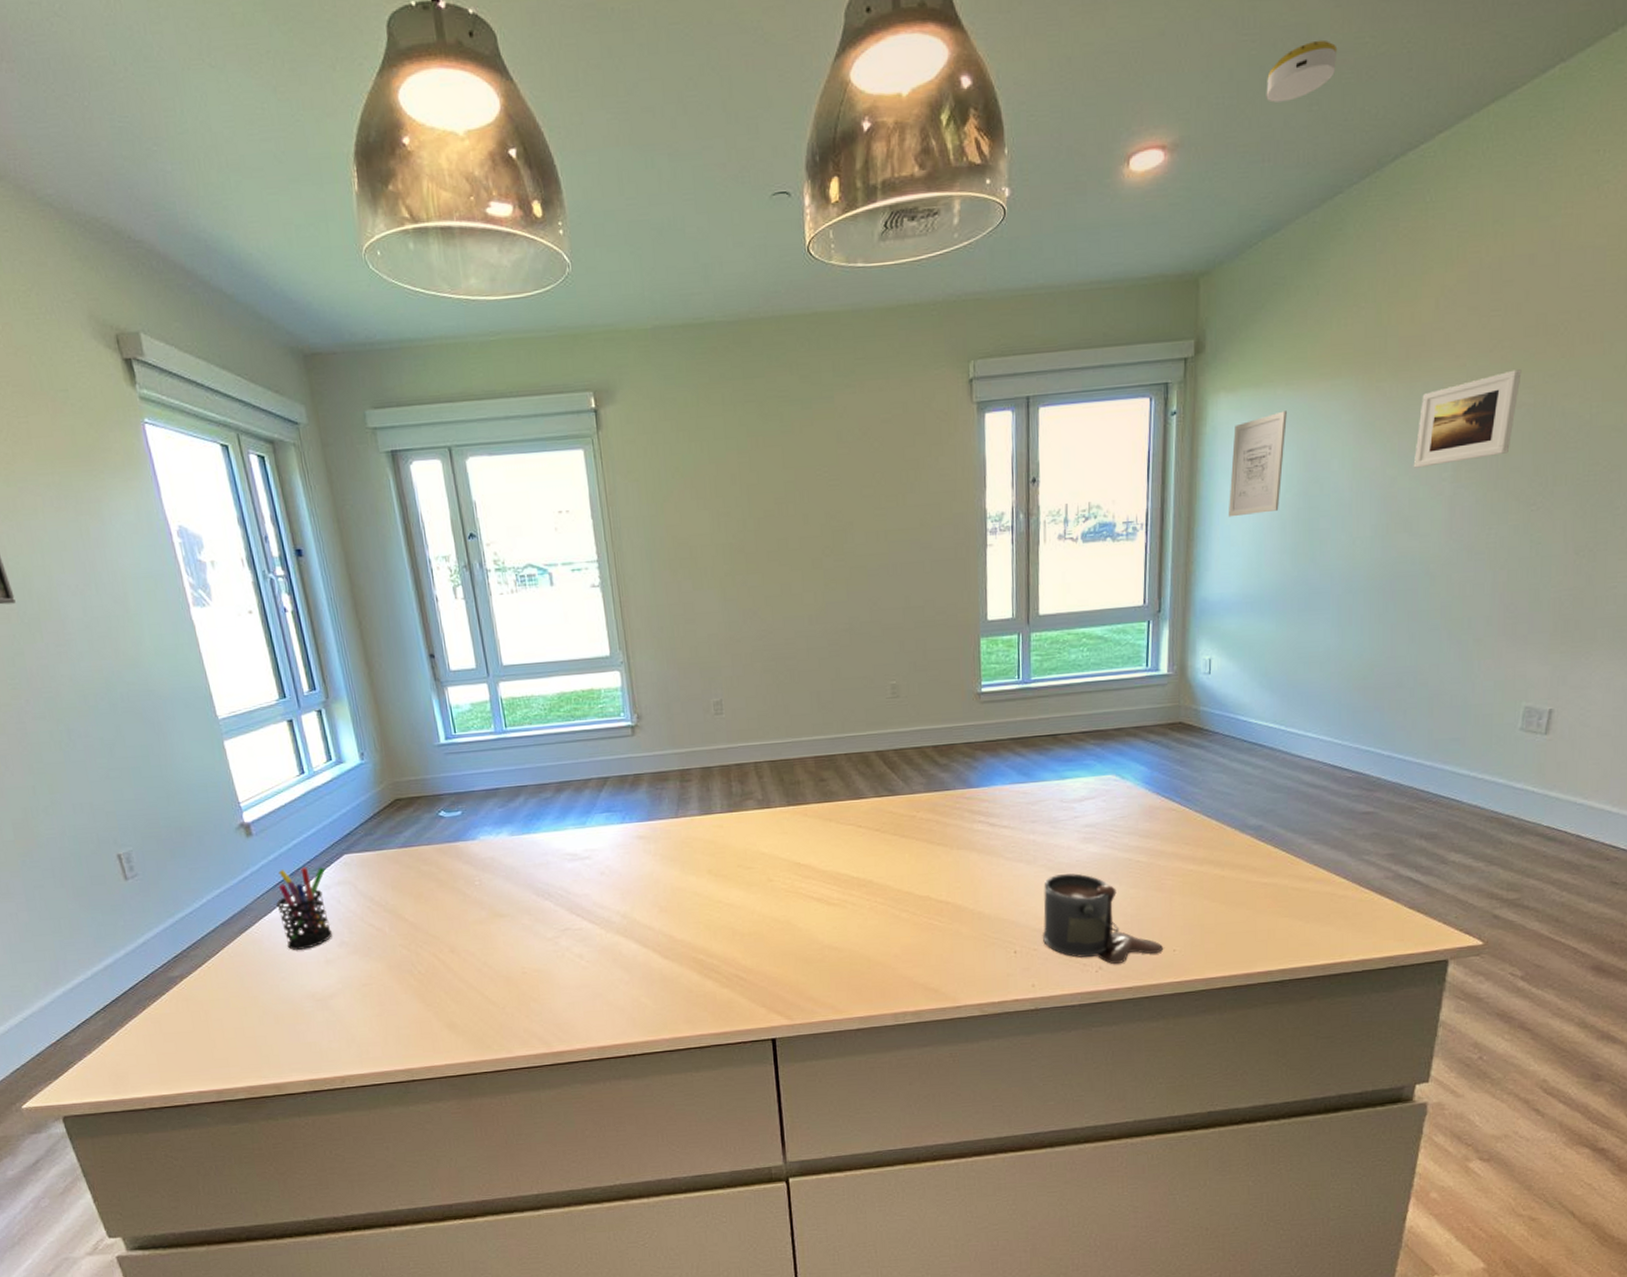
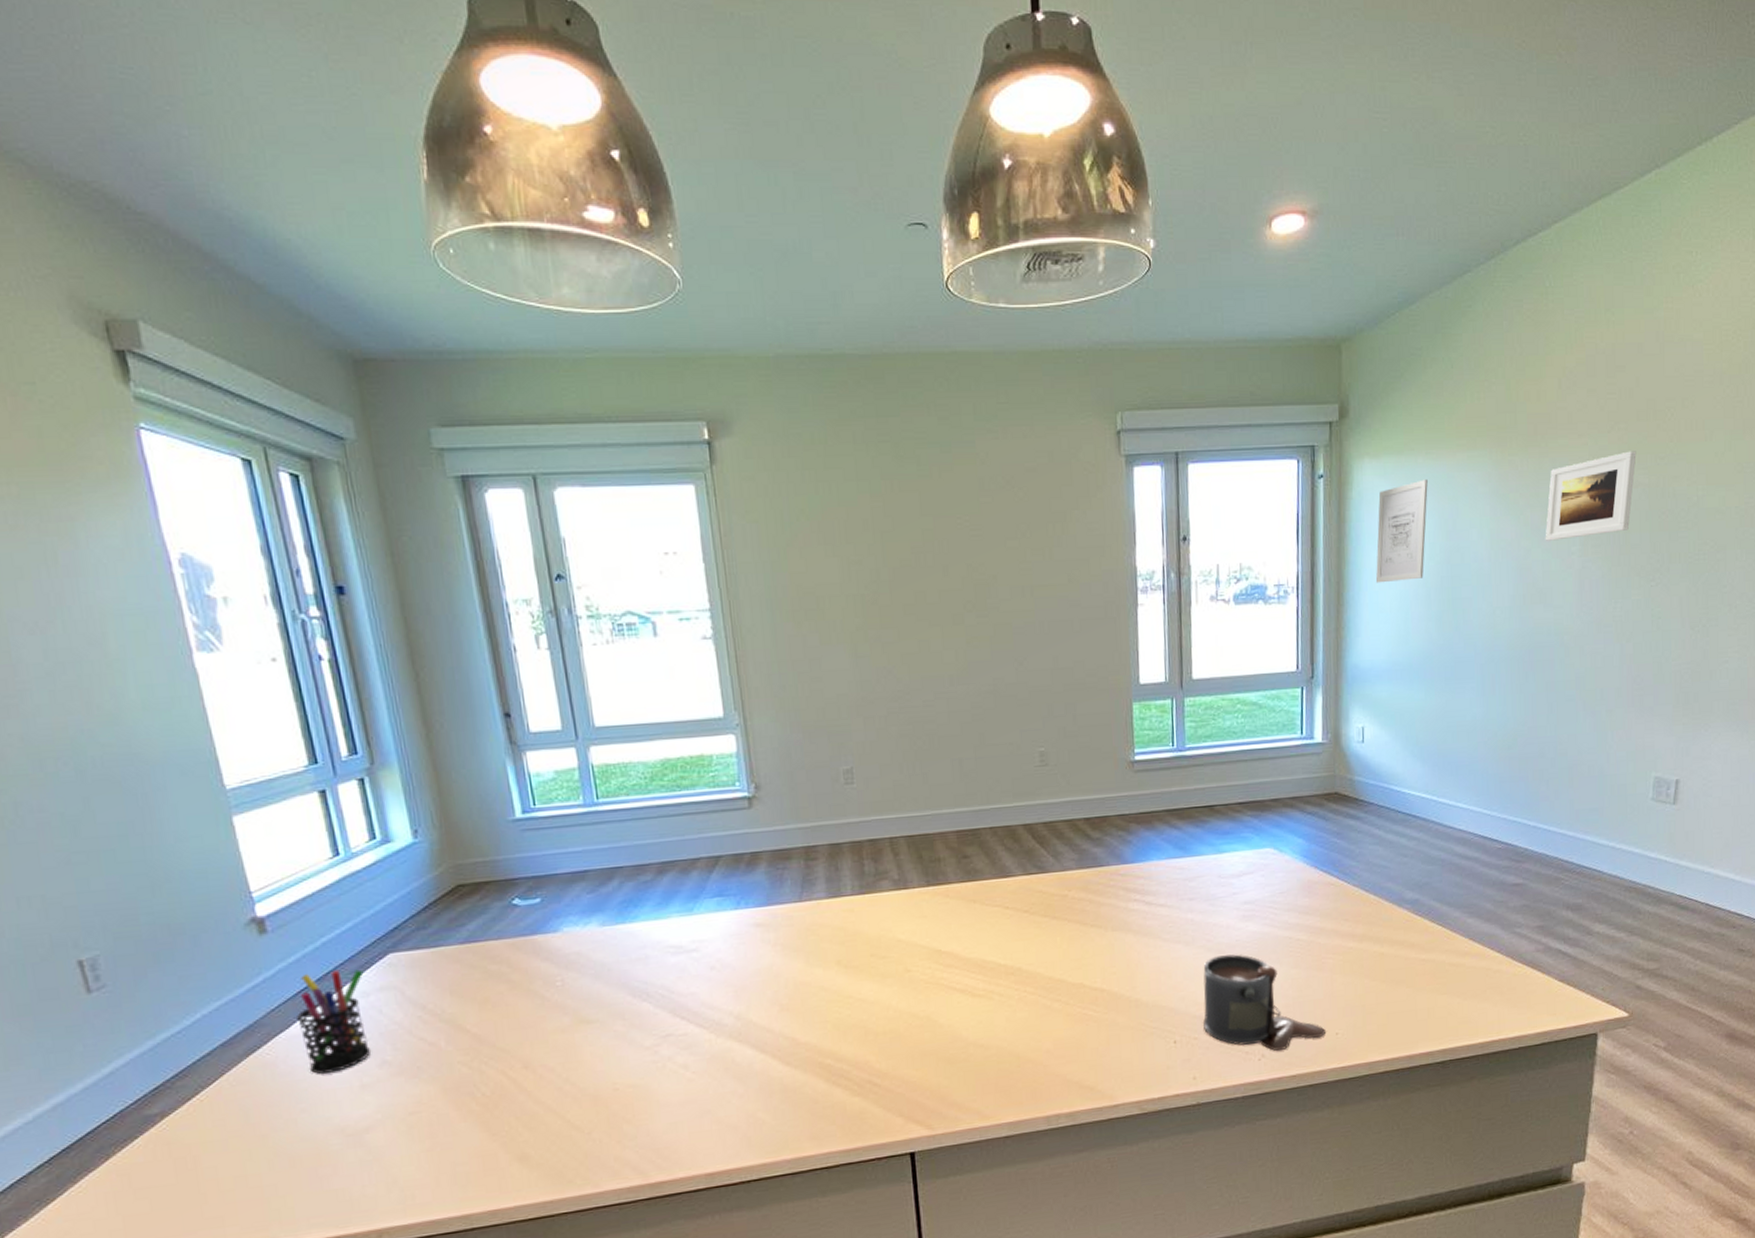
smoke detector: present [1266,39,1338,103] -> none [1398,125,1462,180]

